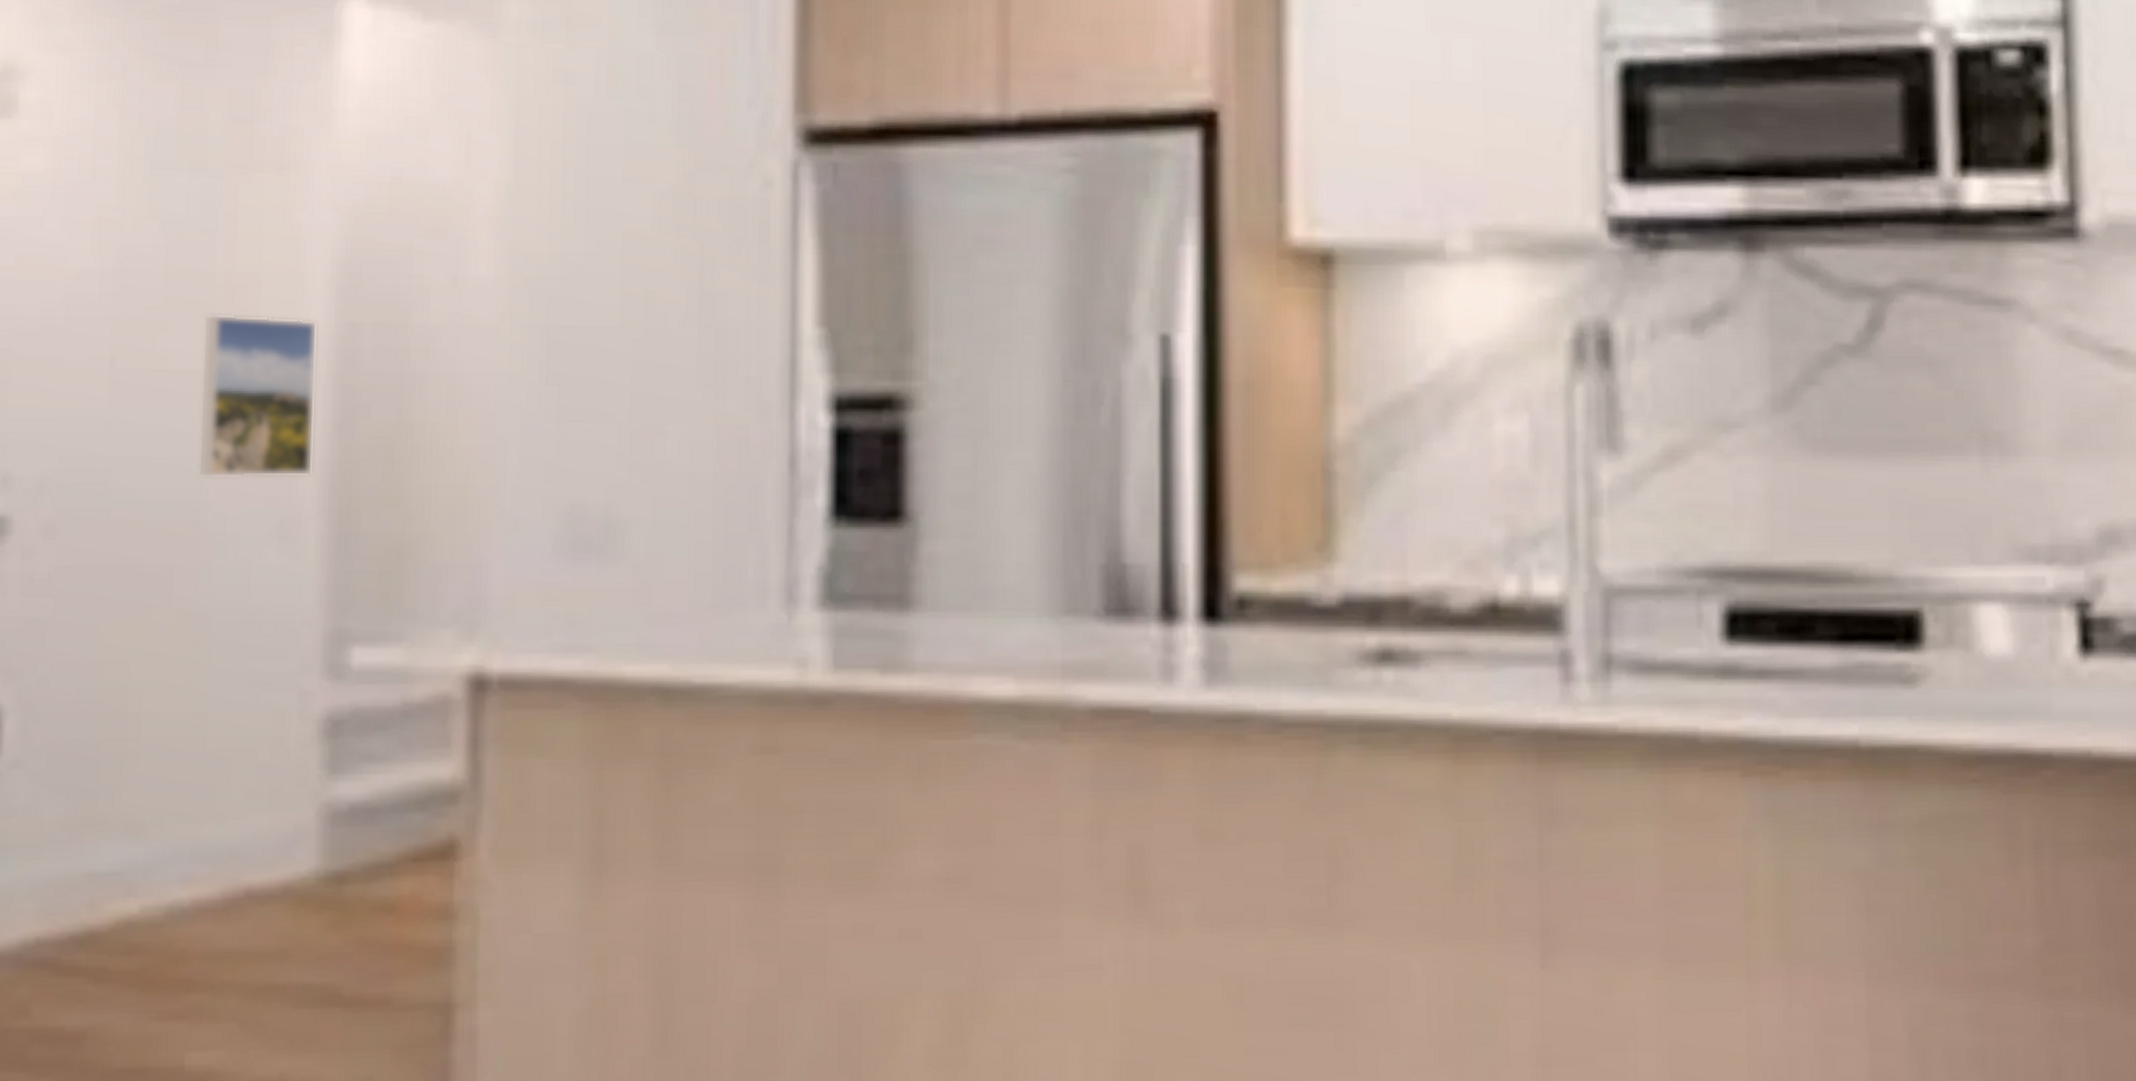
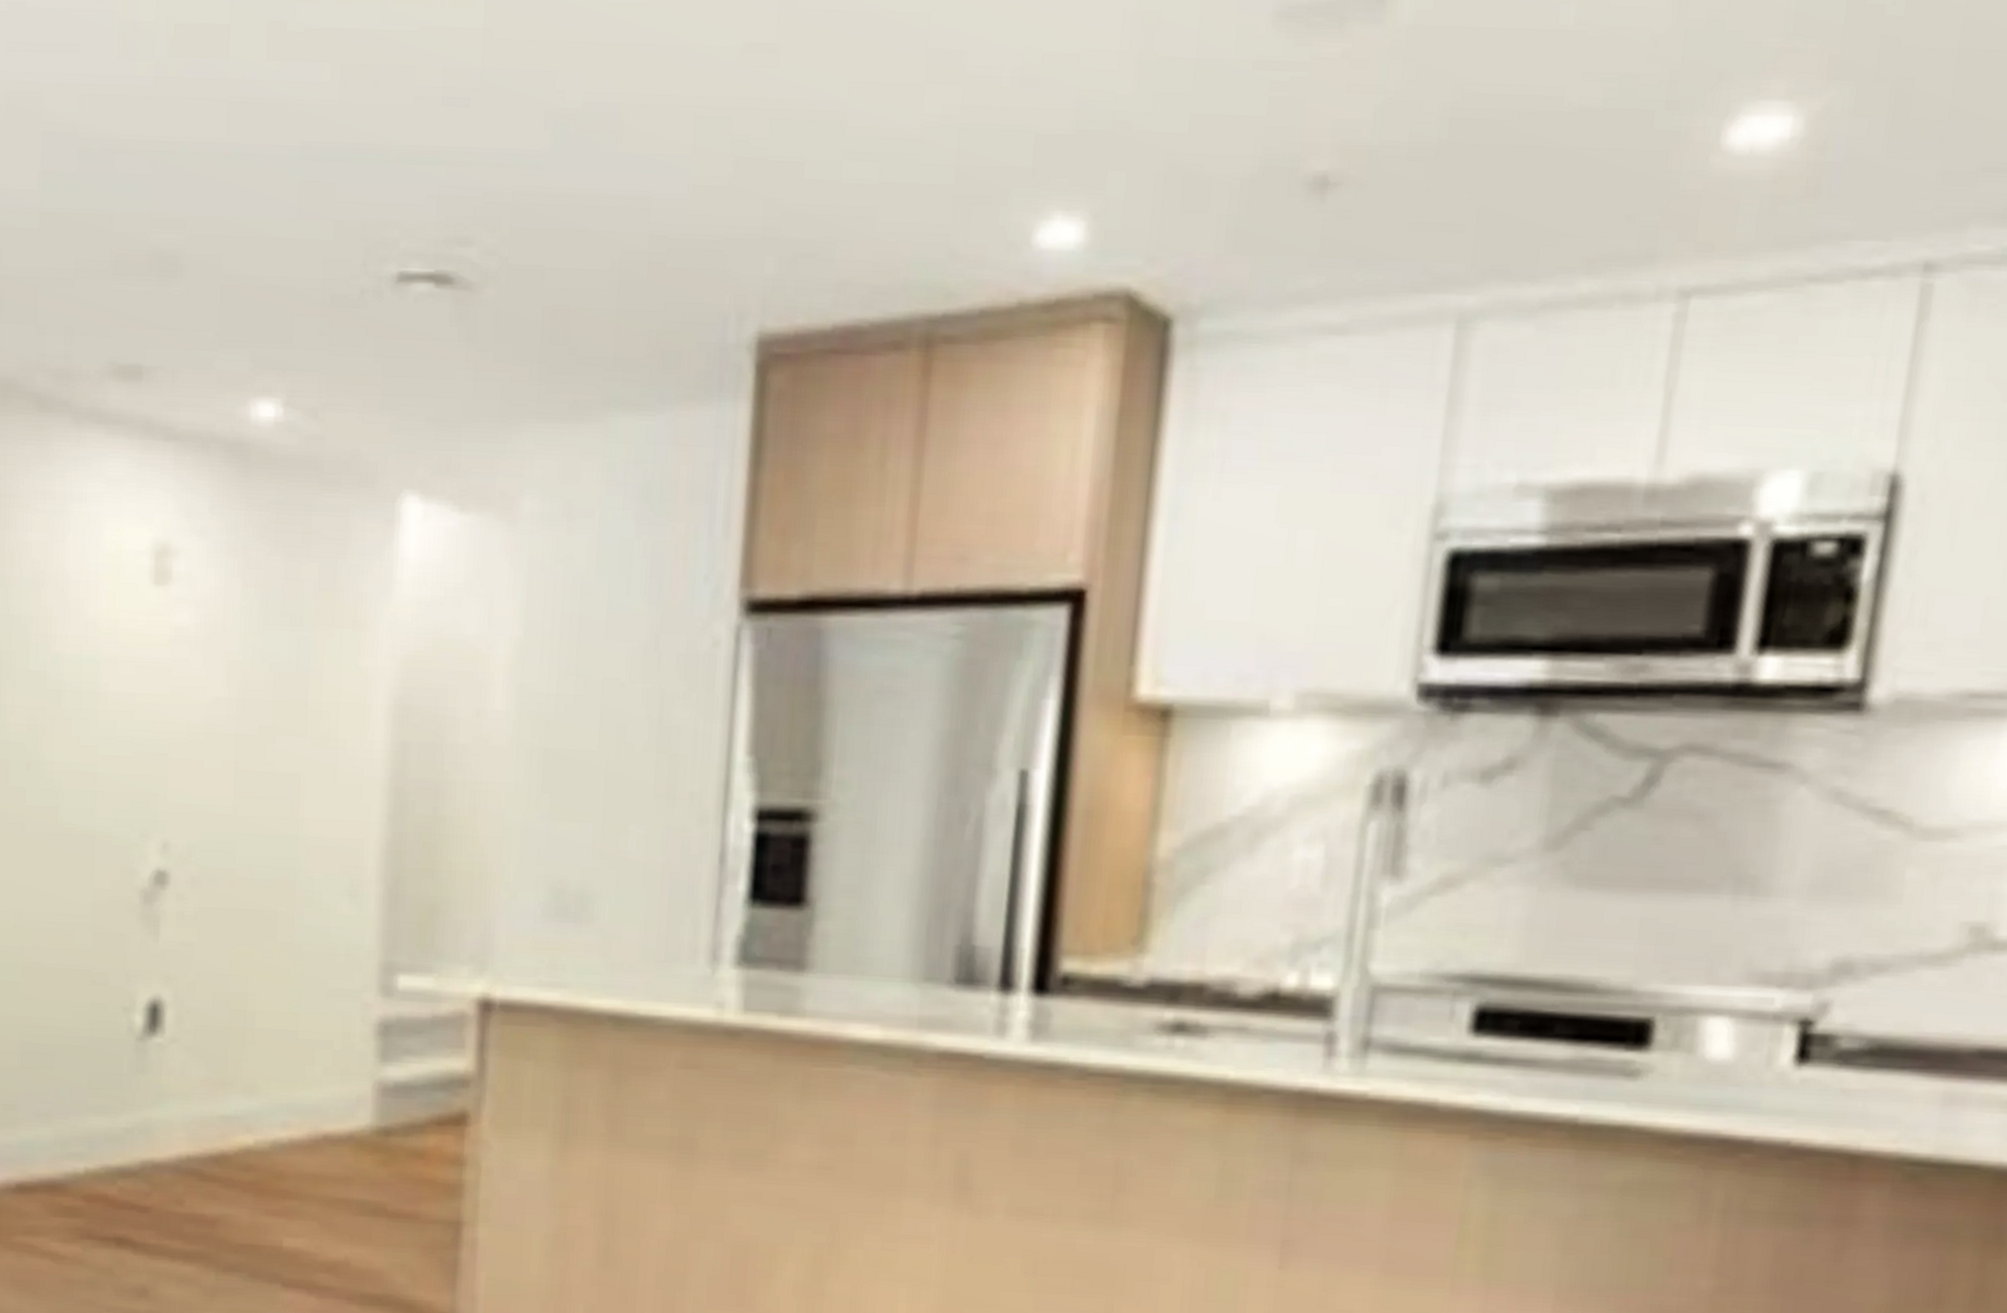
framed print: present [199,314,318,478] -> none [295,732,379,853]

